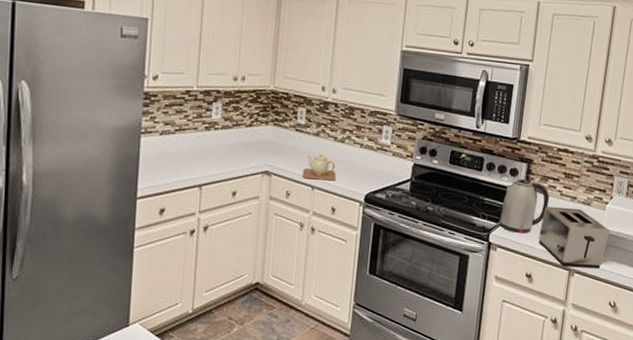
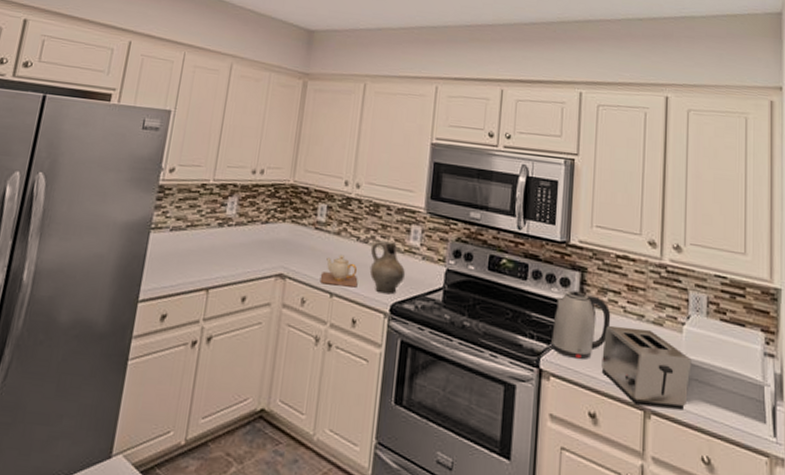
ceramic jug: none [346,140,378,186] -> present [369,240,406,294]

